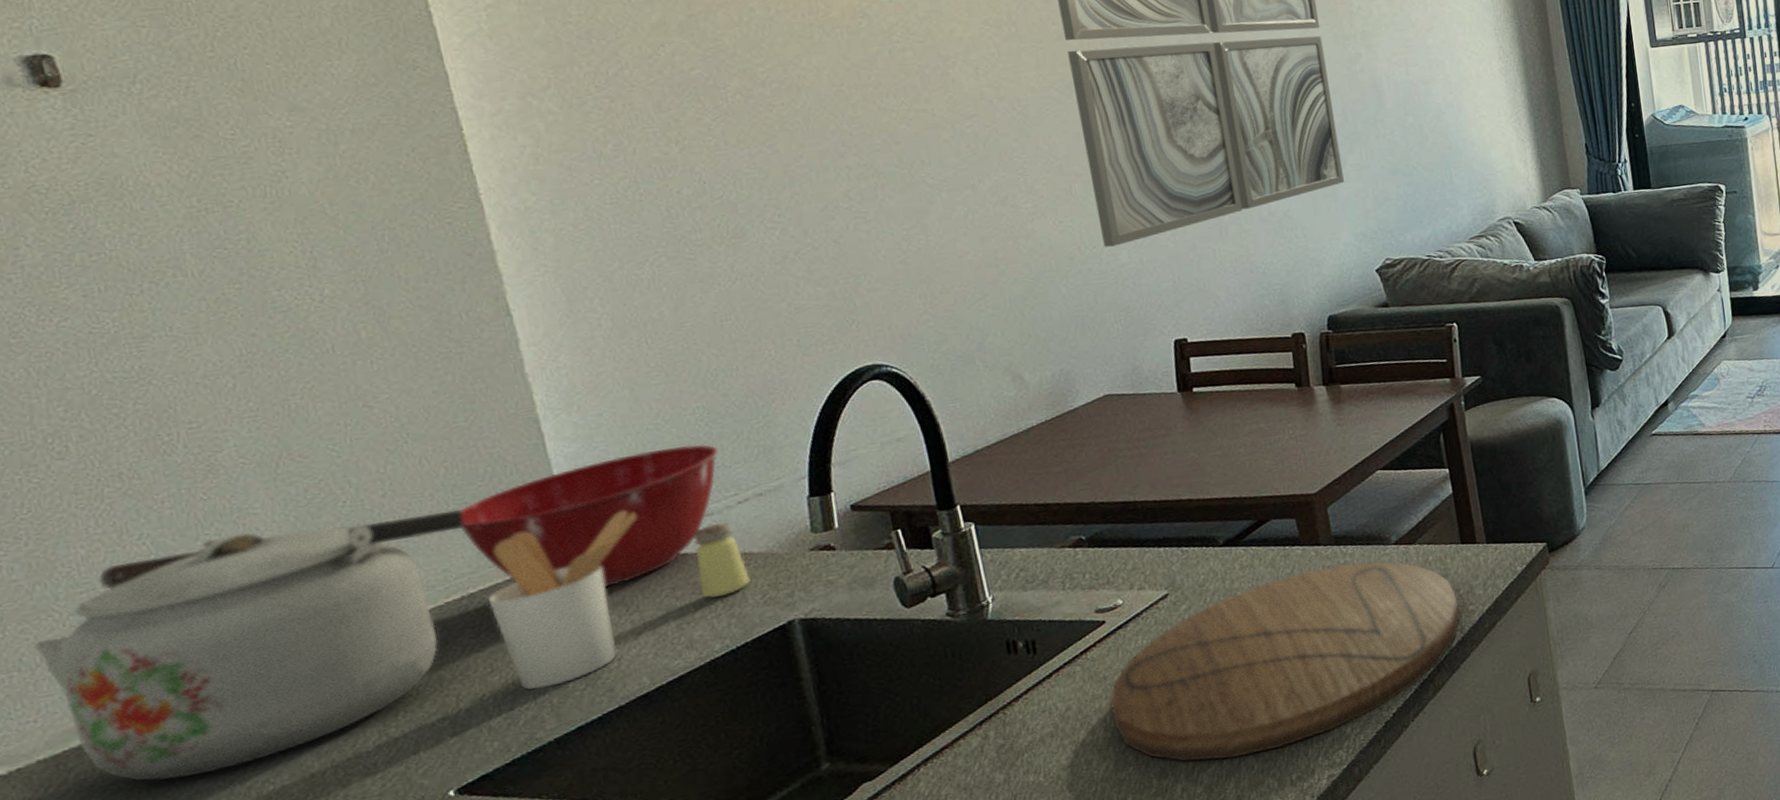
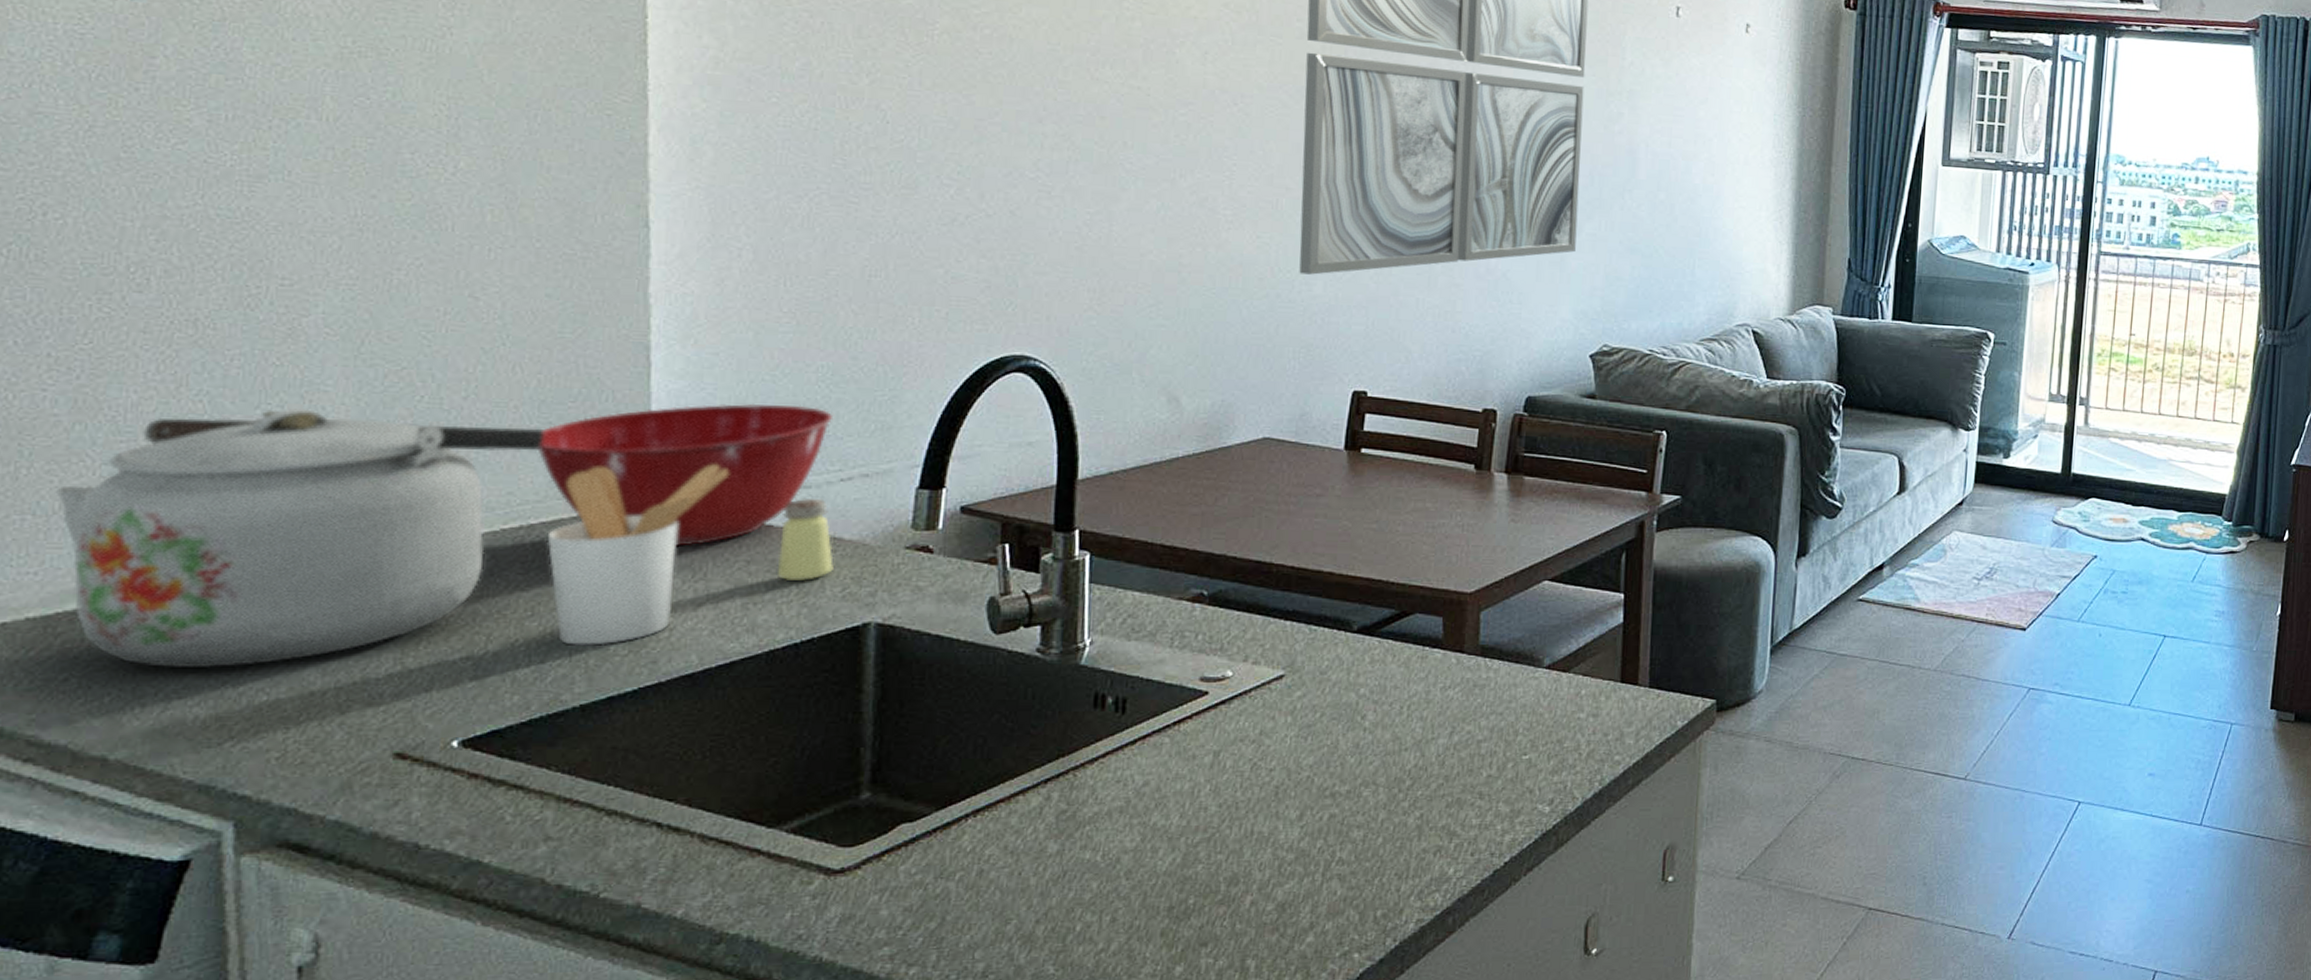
cutting board: present [1110,561,1460,762] -> none [1192,679,1604,878]

